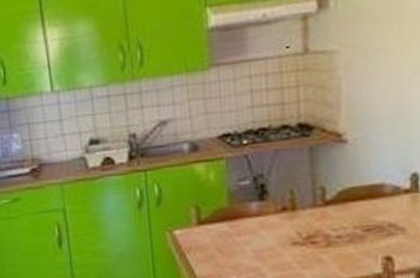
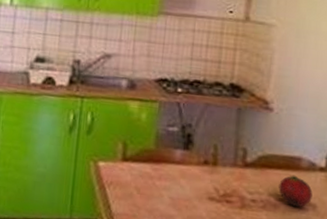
fruit: none [363,203,400,234] -> present [278,175,313,208]

